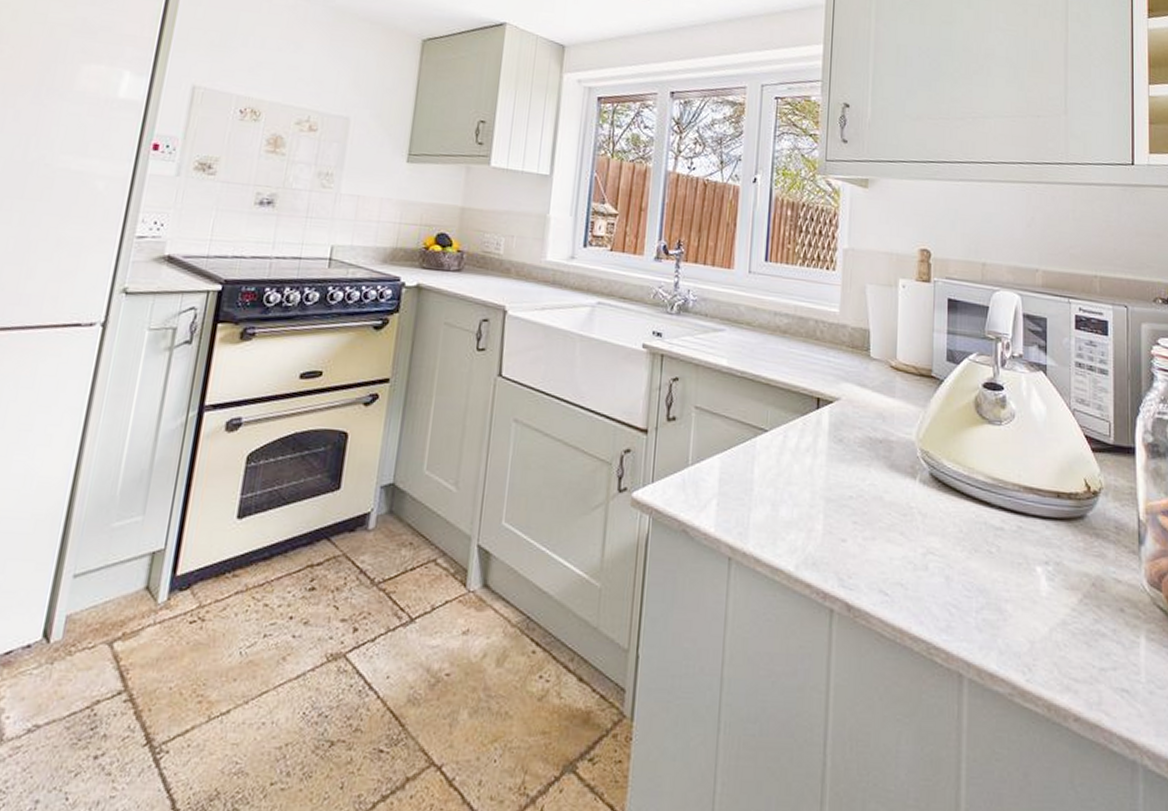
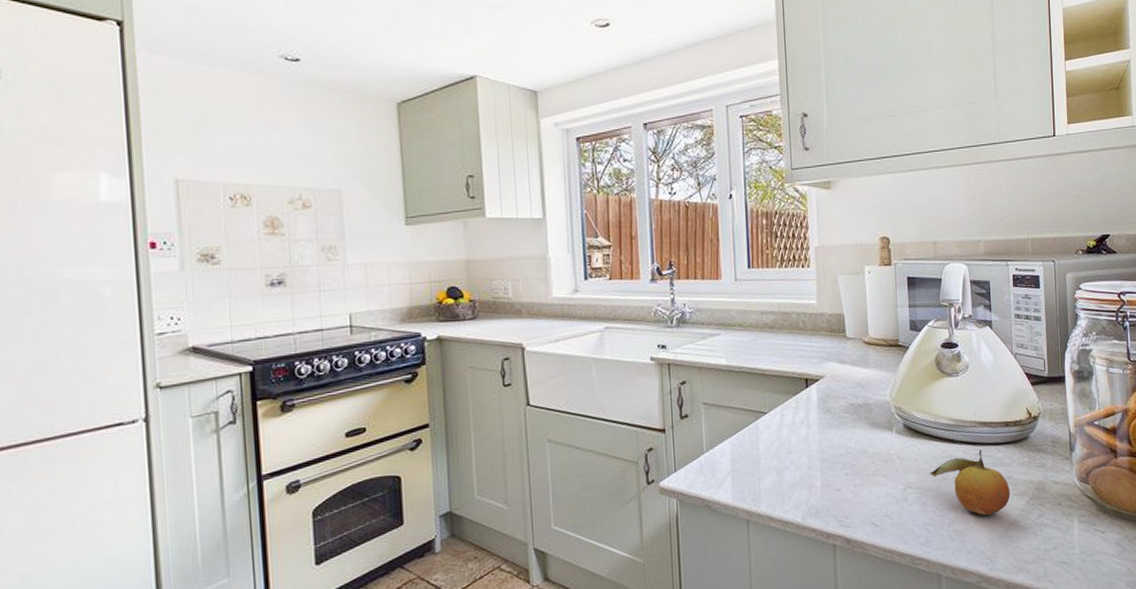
fruit: none [957,521,1059,608] -> present [929,450,1010,516]

